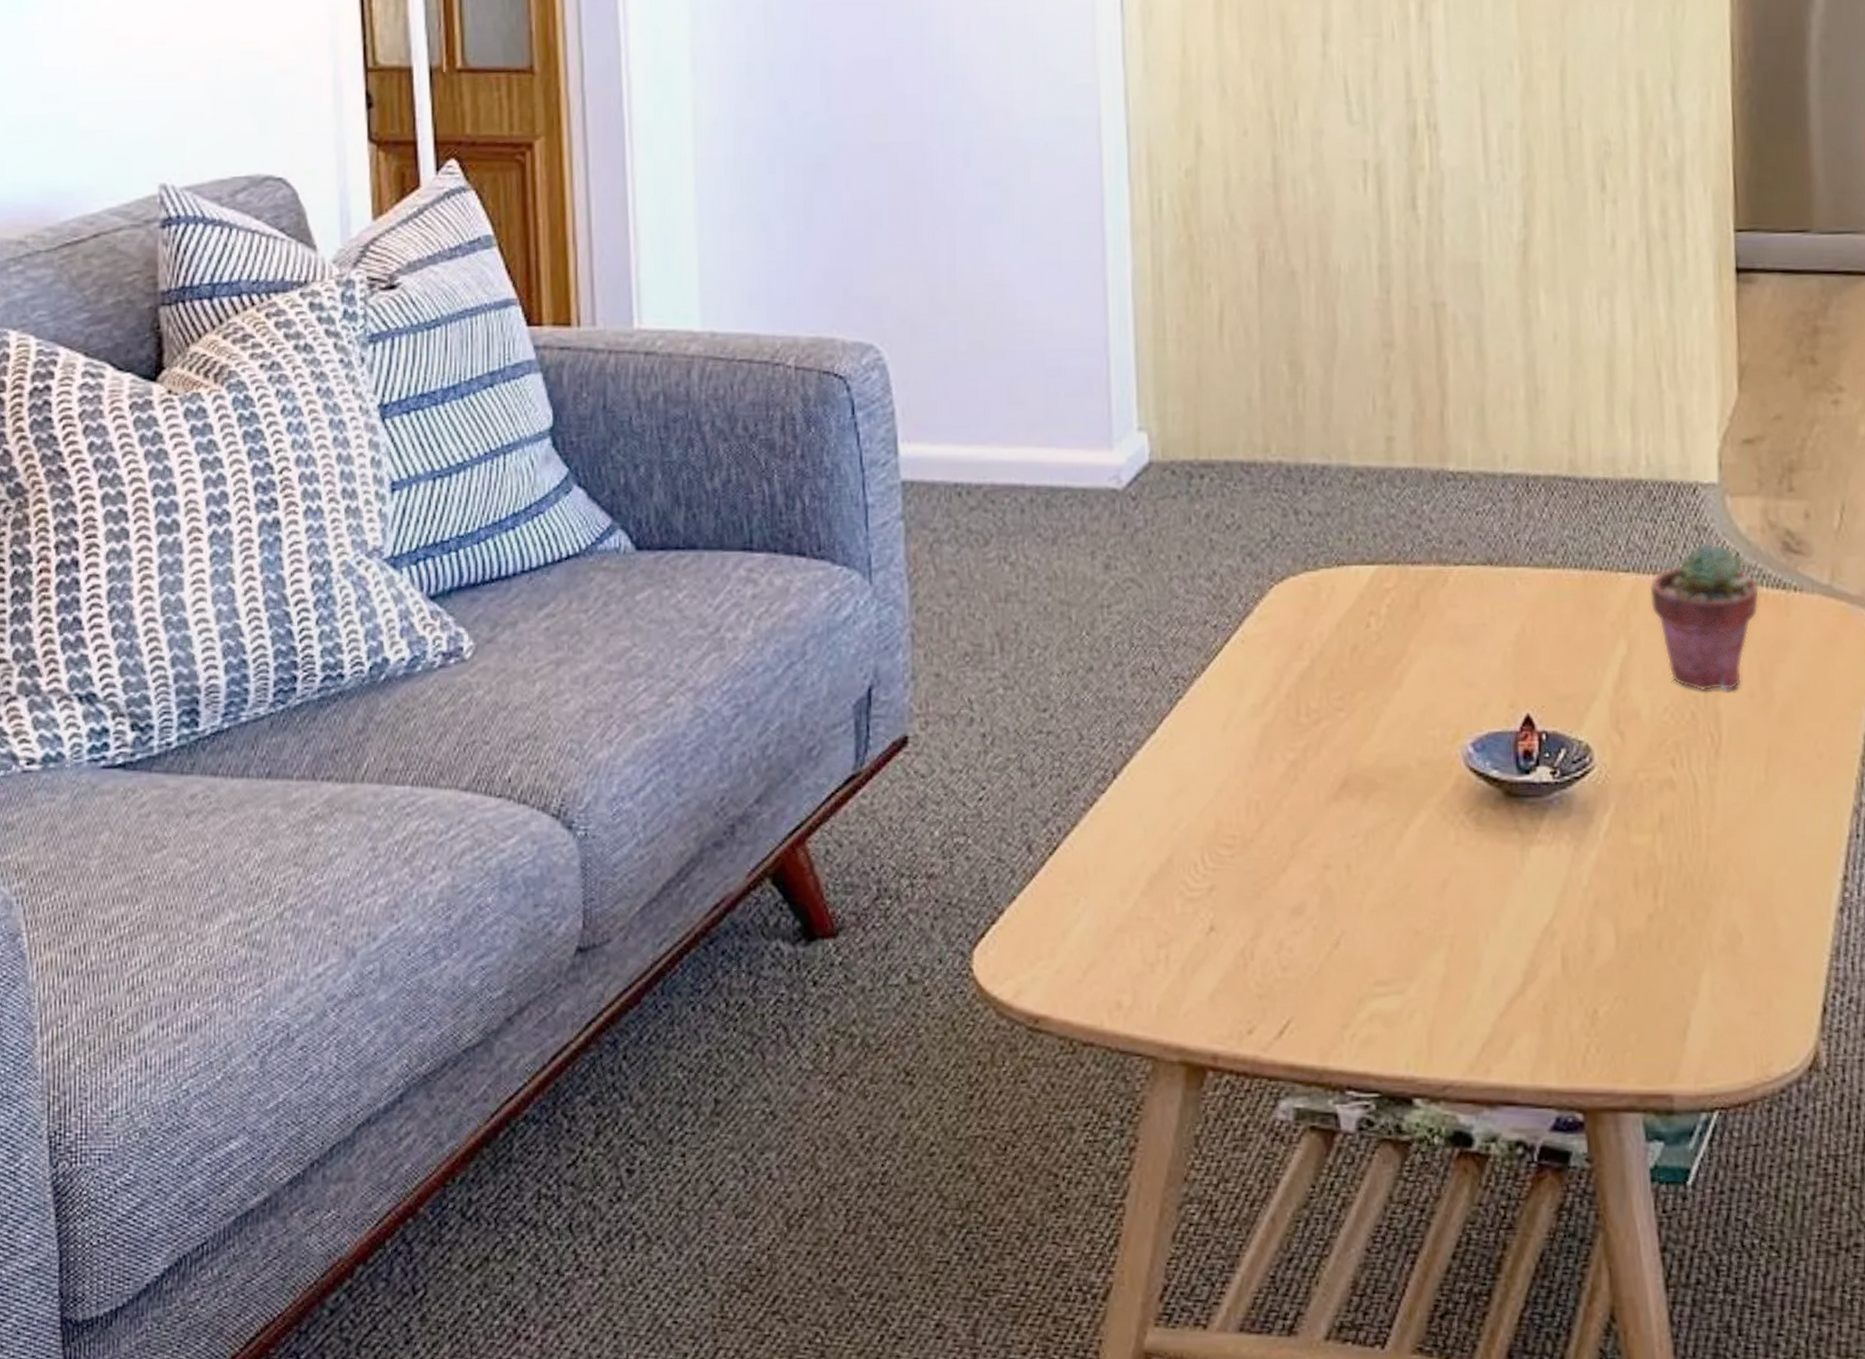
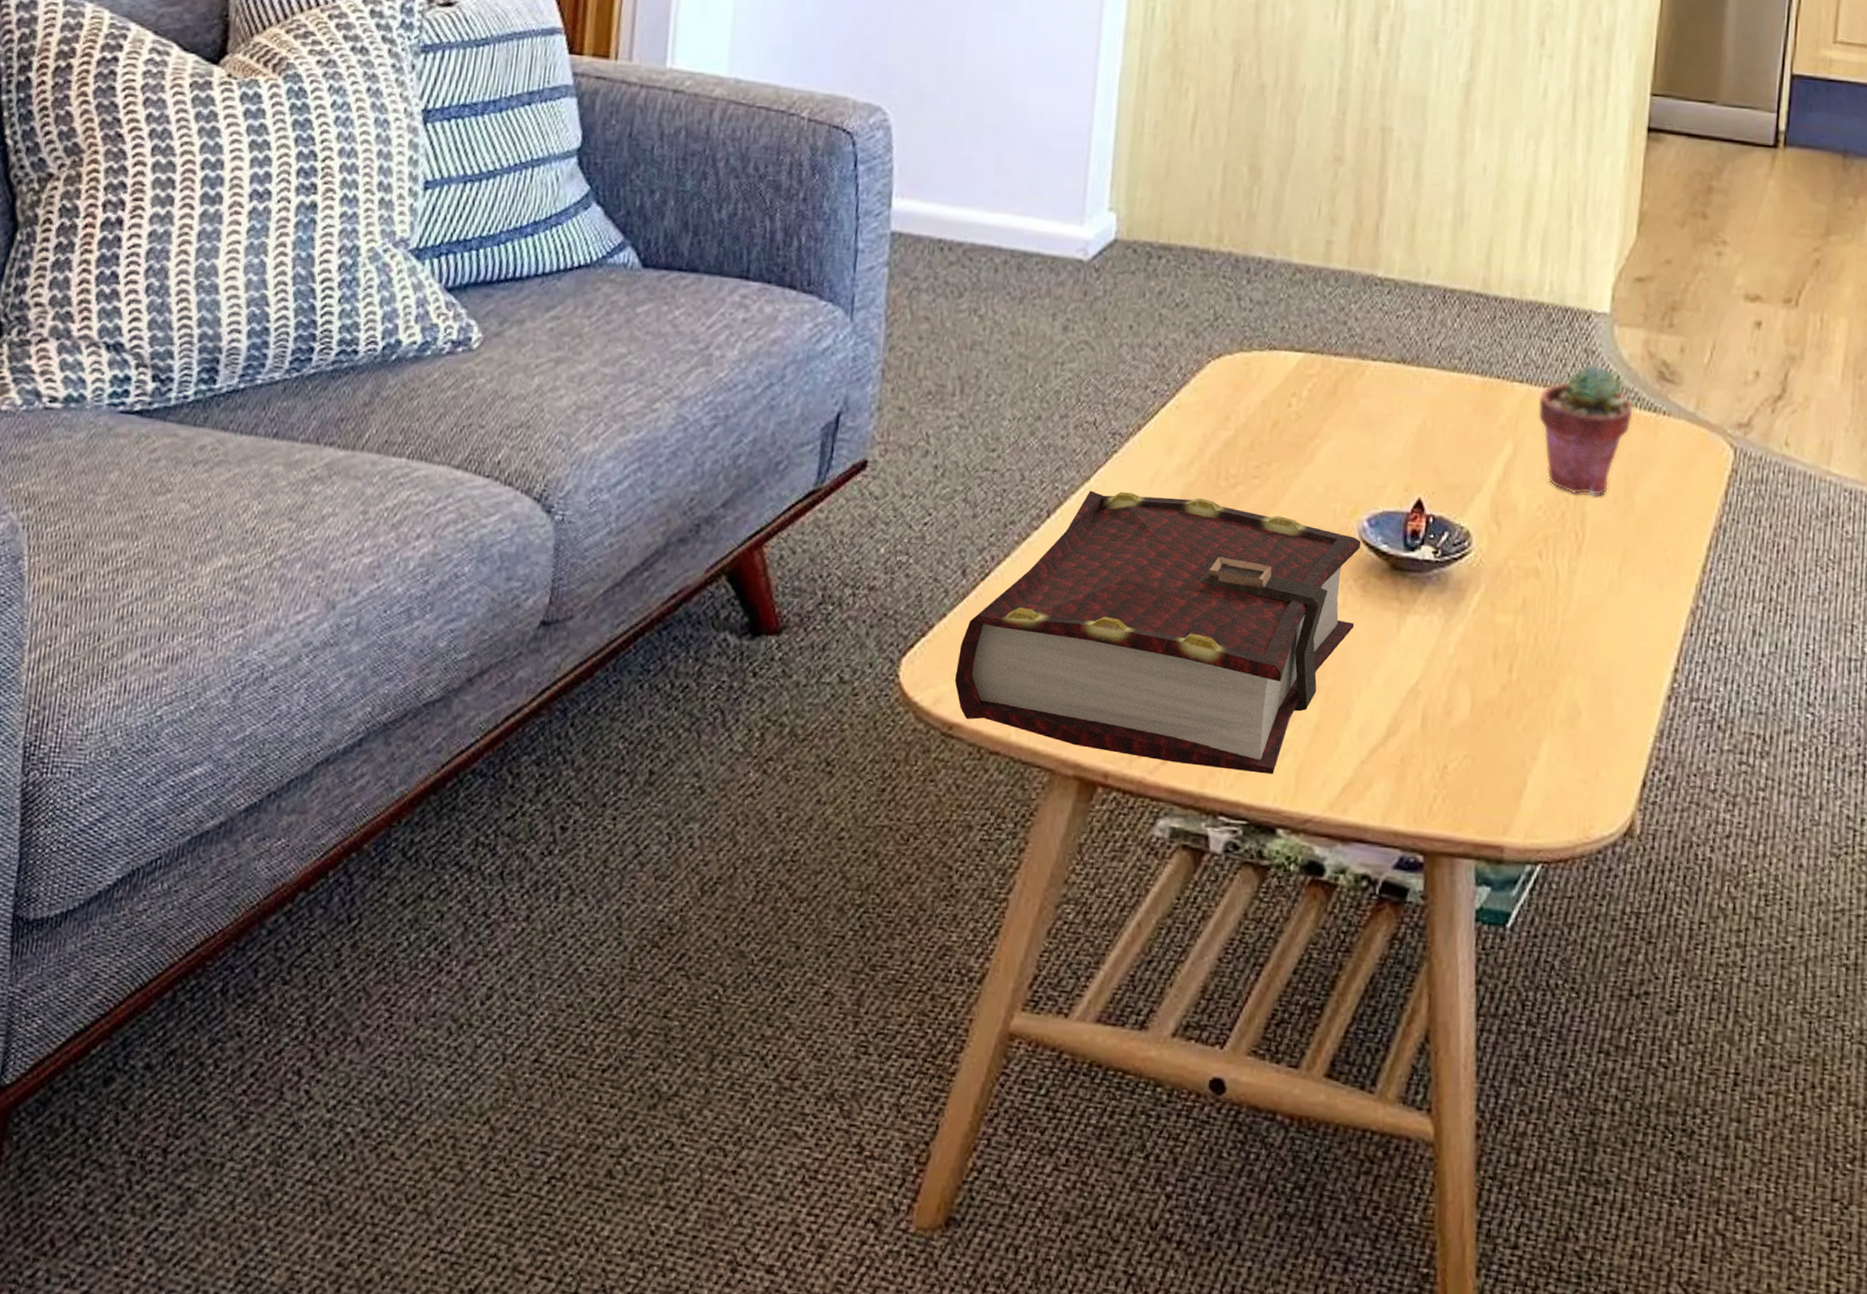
book: none [1035,739,1472,1039] -> present [955,490,1361,775]

